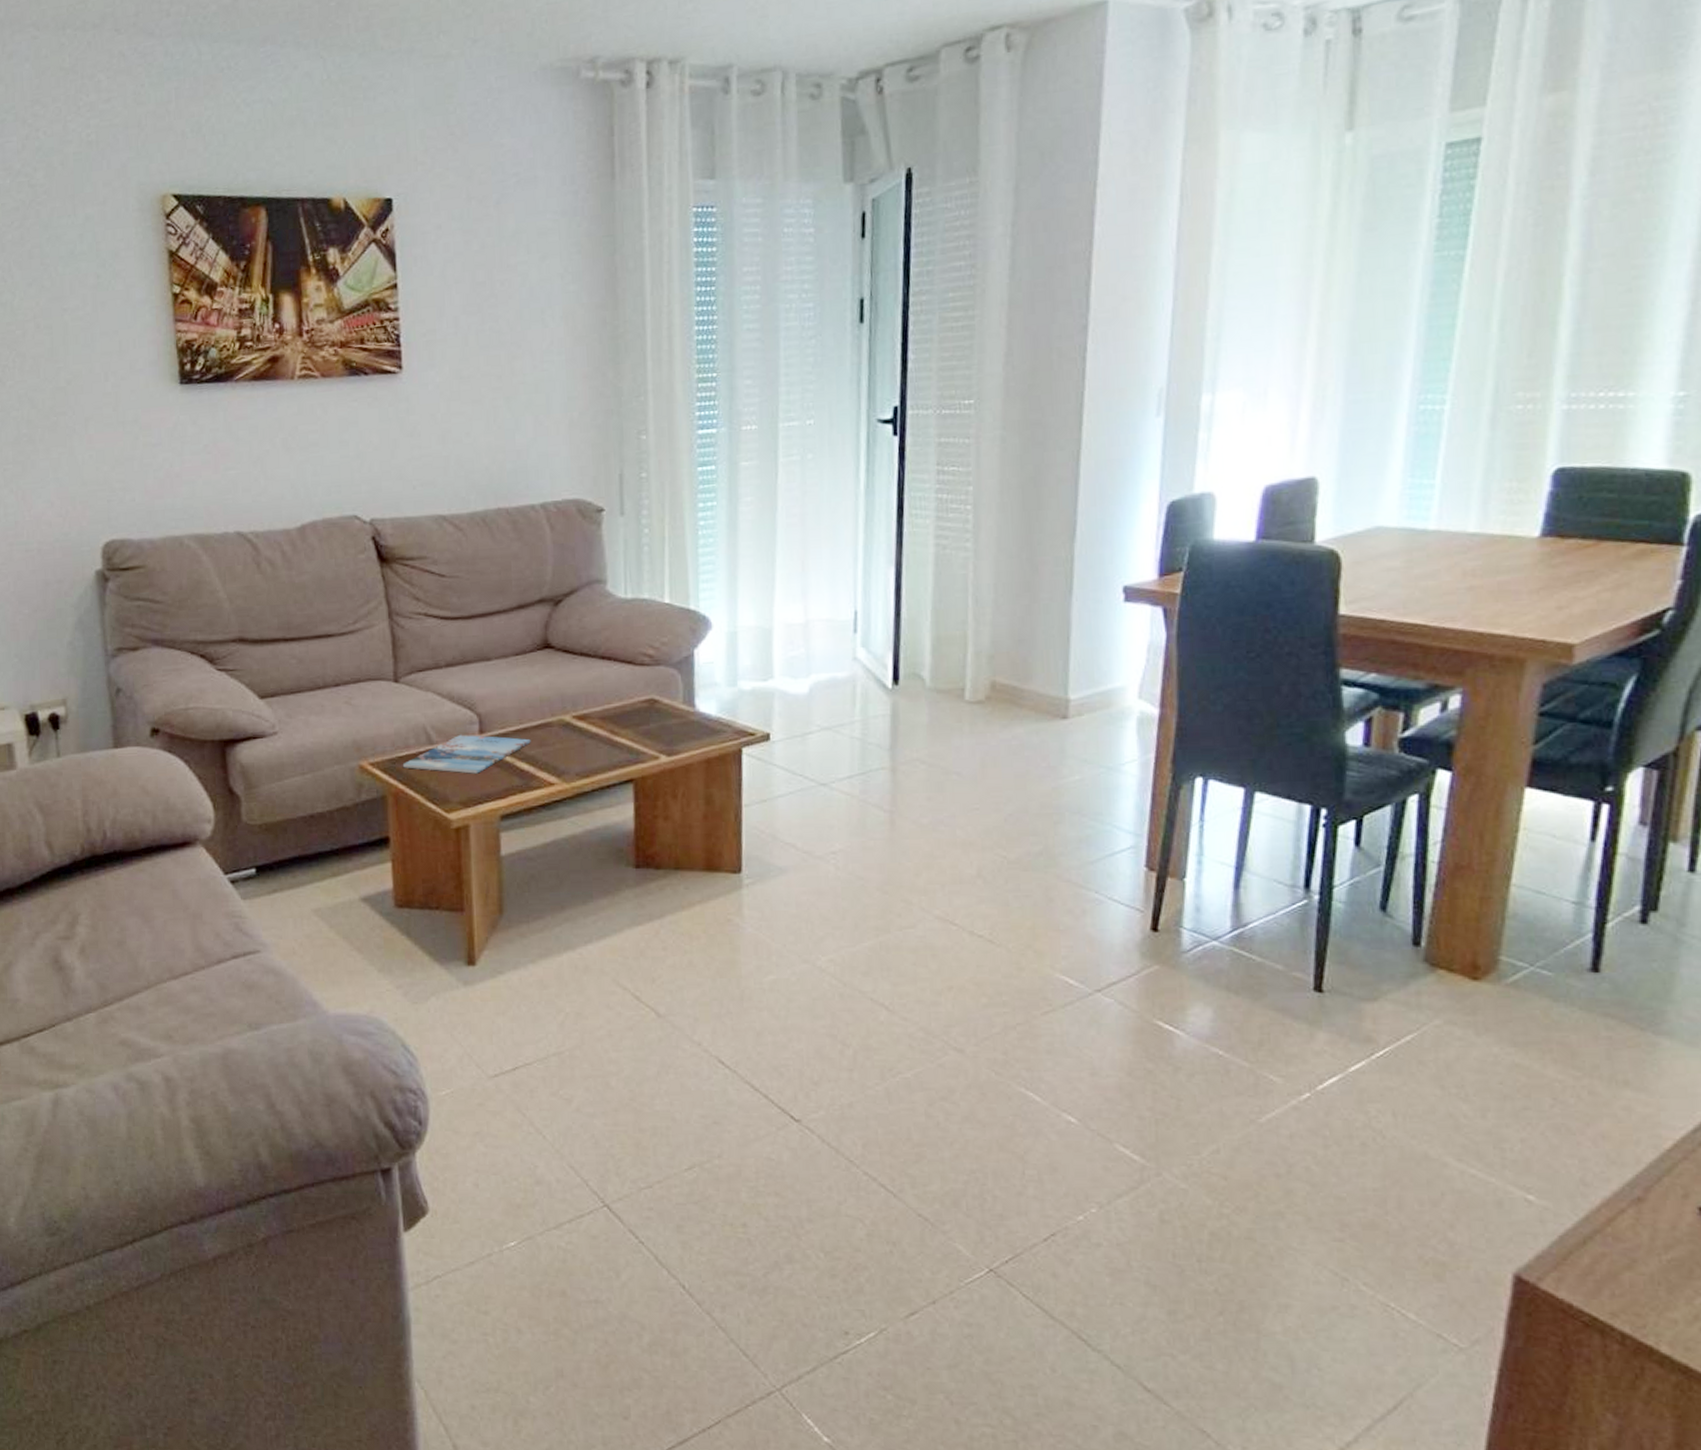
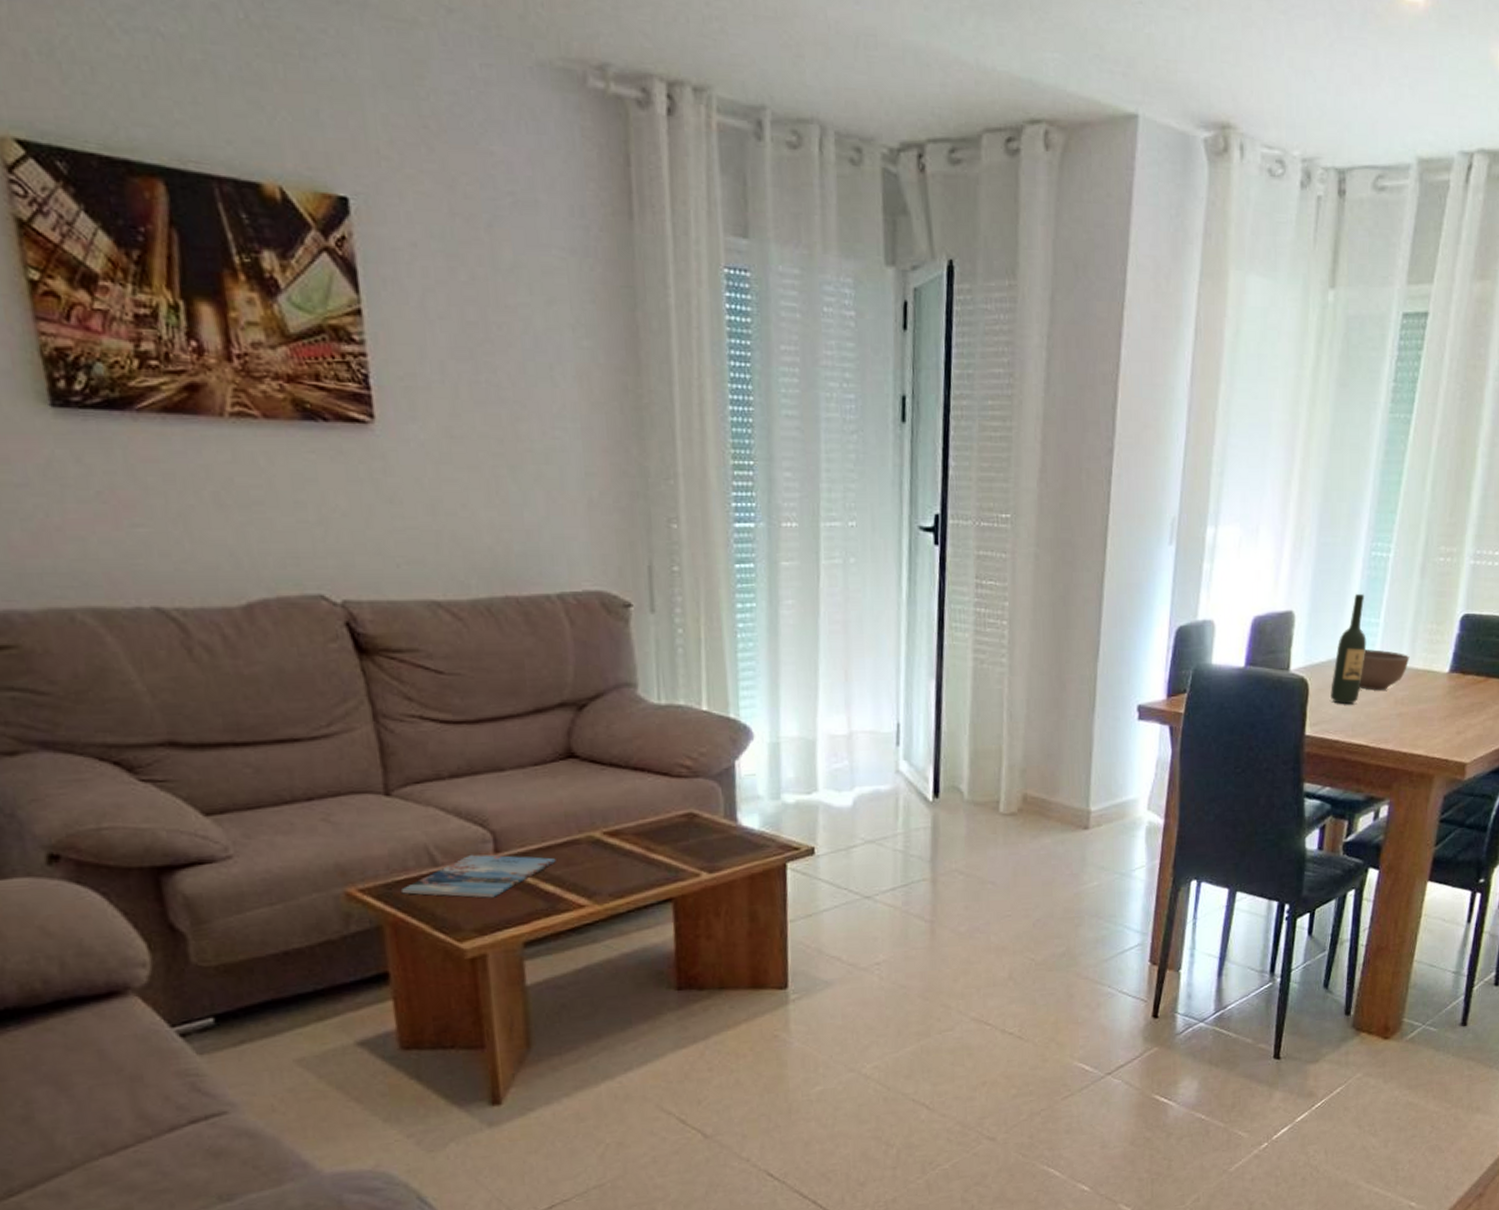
wine bottle: none [1371,452,1419,579] -> present [1331,593,1367,705]
bowl: none [1411,514,1481,561] -> present [1360,649,1410,690]

